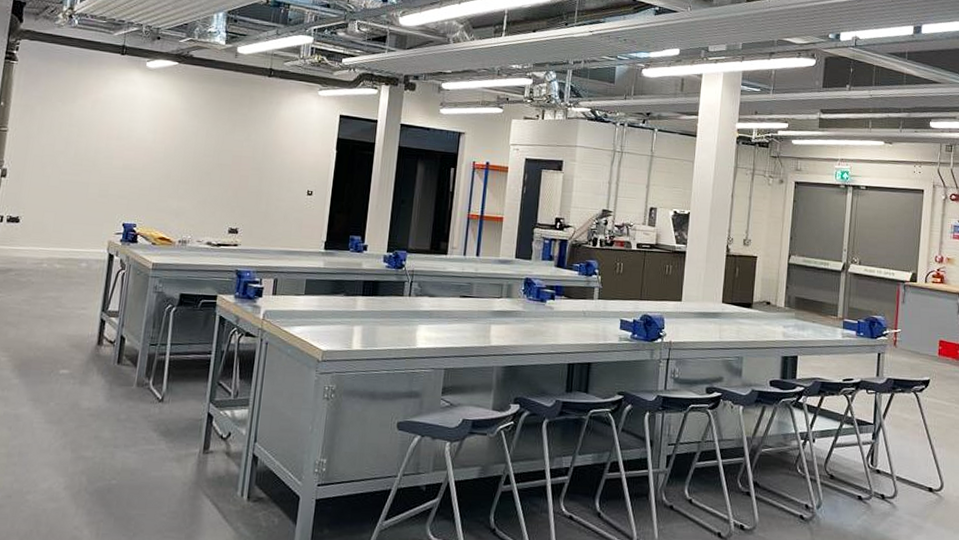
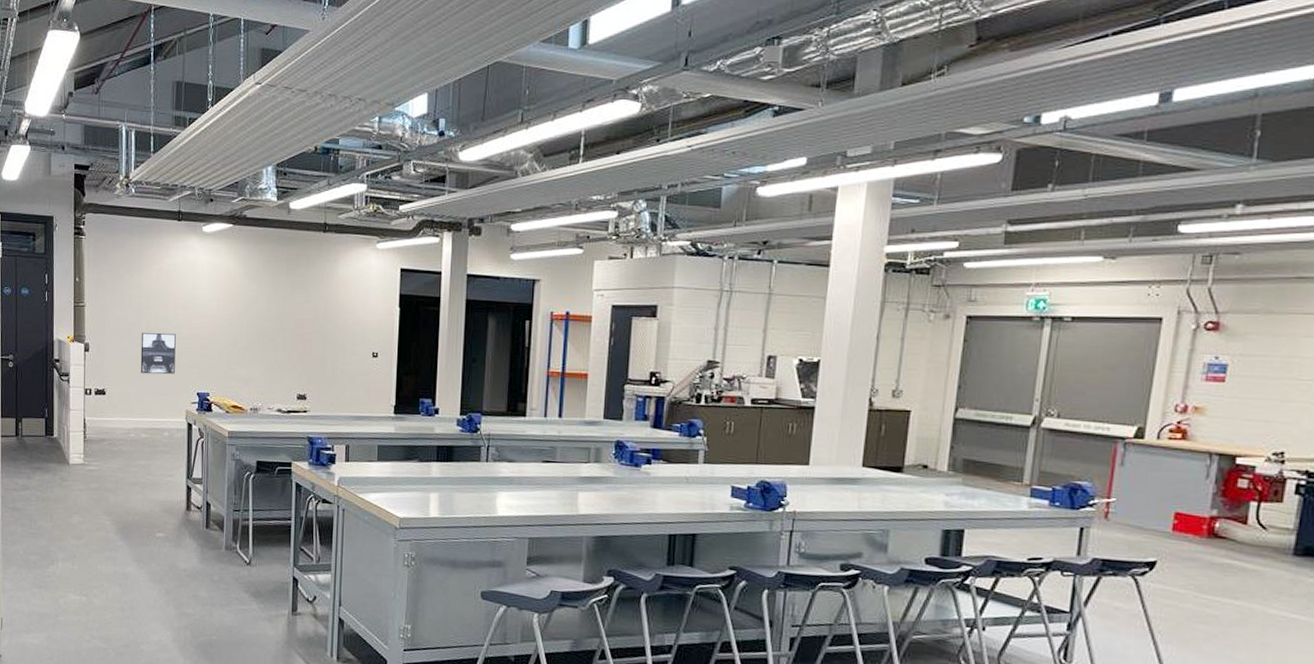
wall art: none [62,161,106,204] -> present [140,333,176,375]

